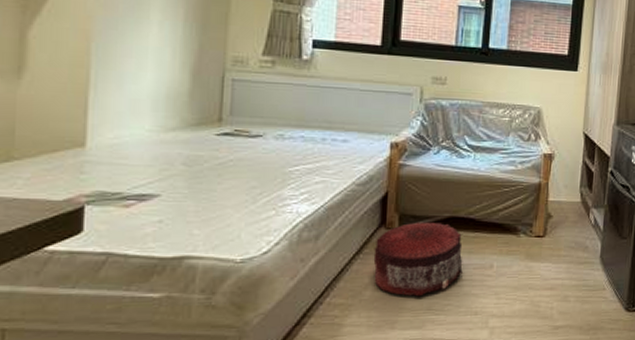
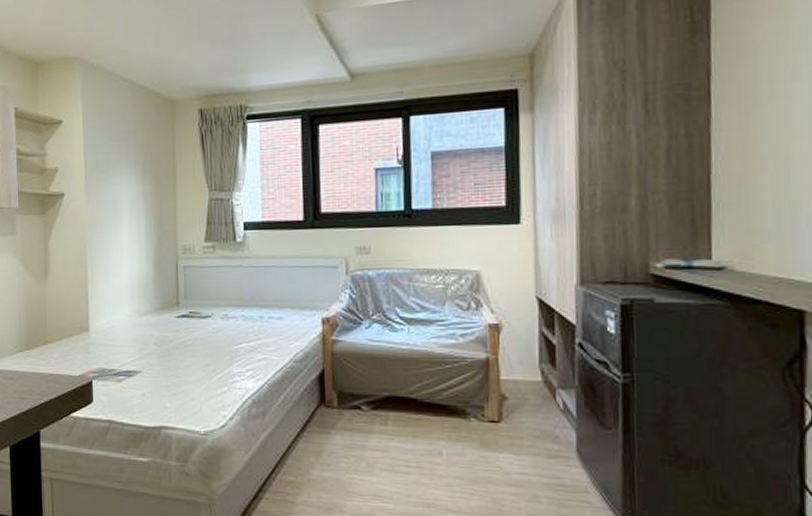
pouf: present [373,222,463,297] -> none [316,400,409,481]

